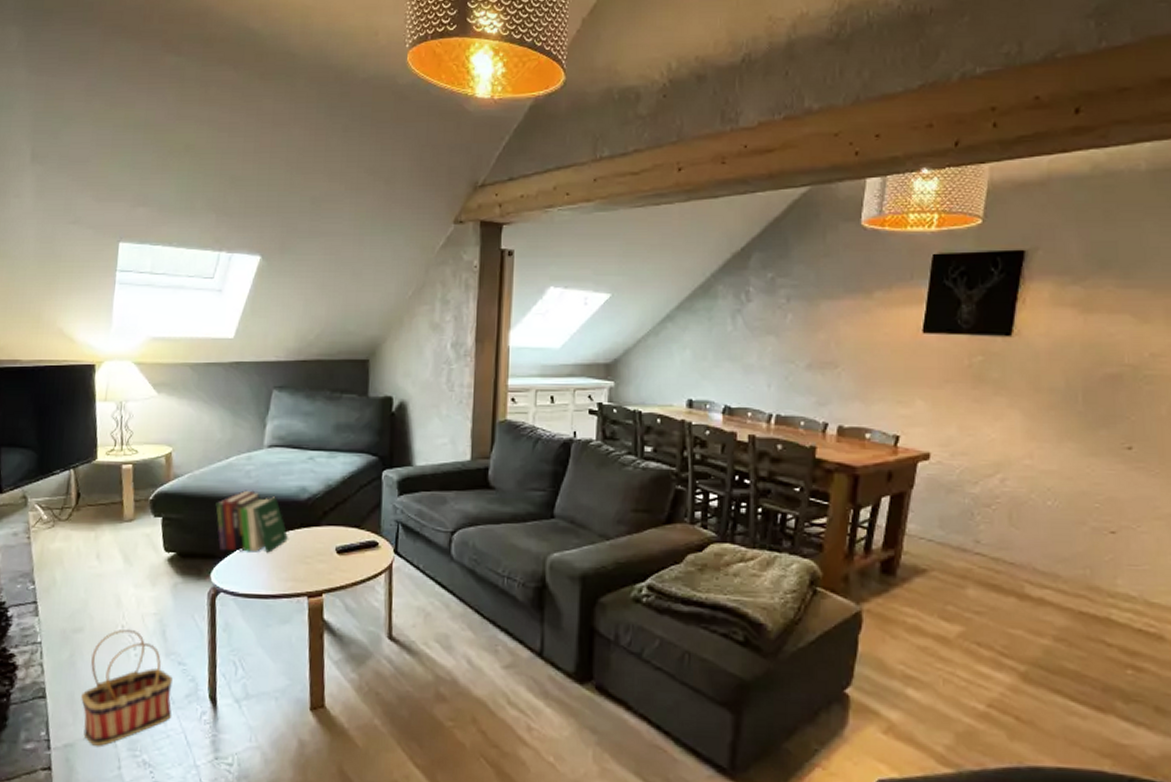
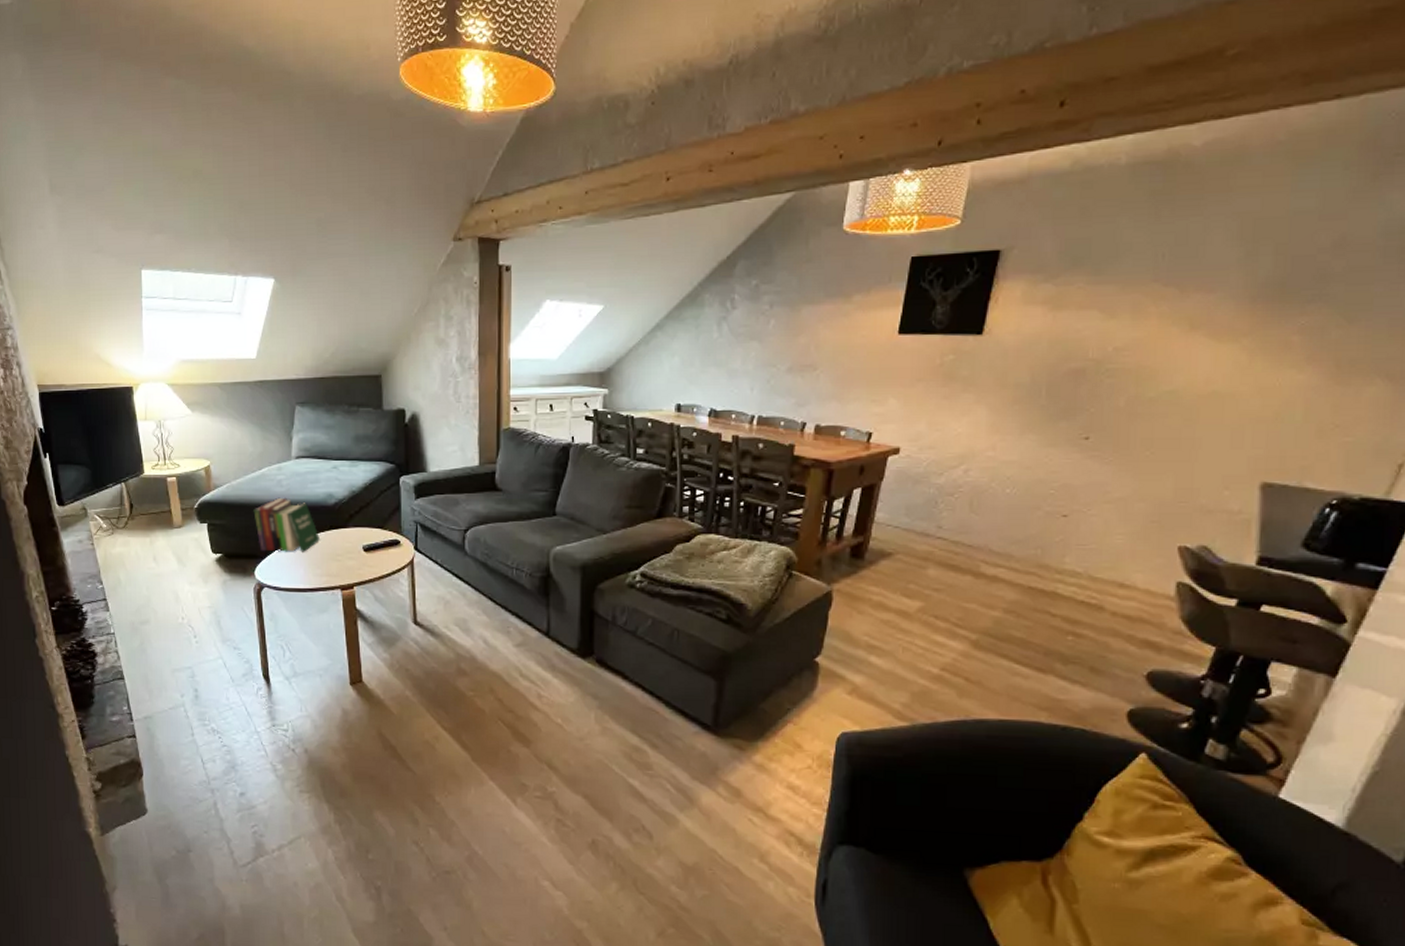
basket: present [81,628,173,746] -> none [154,620,232,717]

